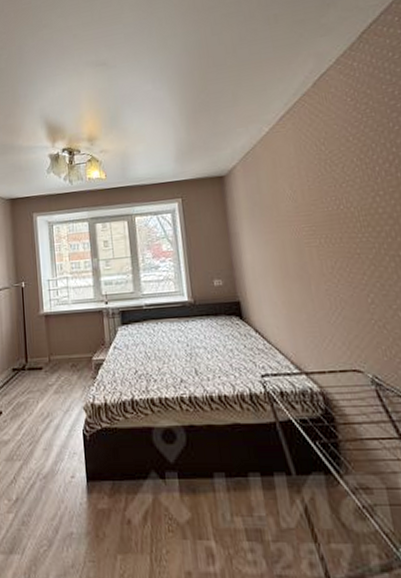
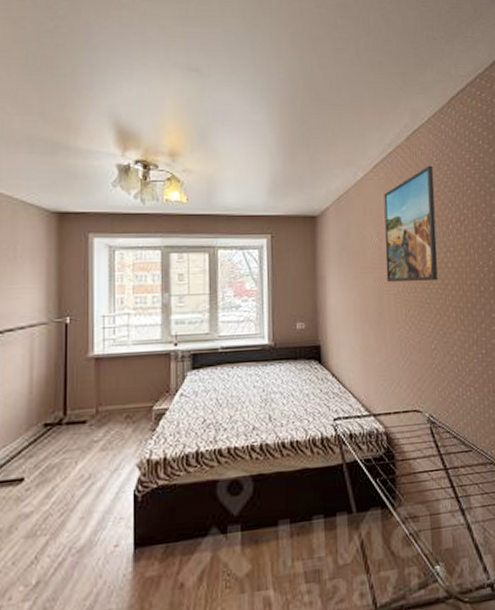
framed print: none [293,107,367,234] -> present [384,165,438,282]

